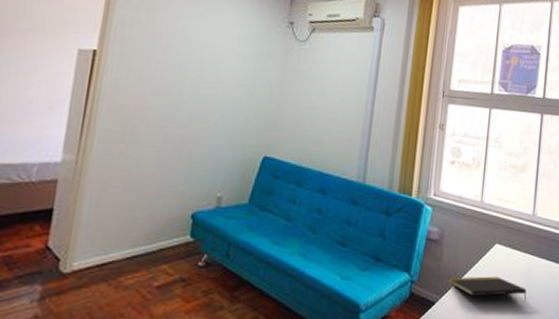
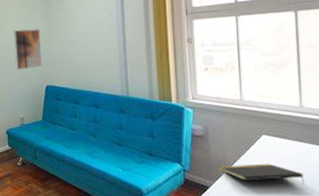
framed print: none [225,75,270,131] -> present [13,29,43,70]

